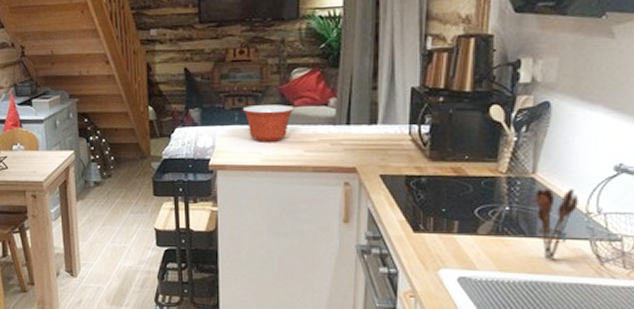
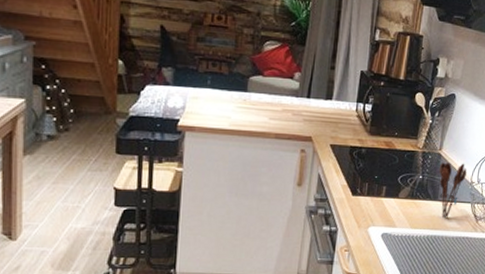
mixing bowl: present [242,104,295,142] -> none [215,71,264,108]

